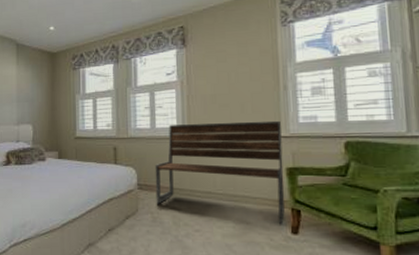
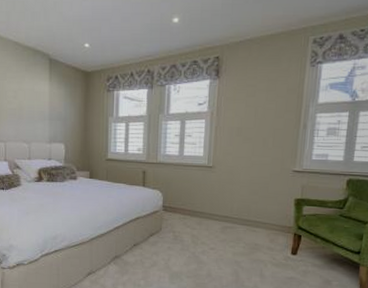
bench: present [155,120,285,225] -> none [178,154,296,247]

